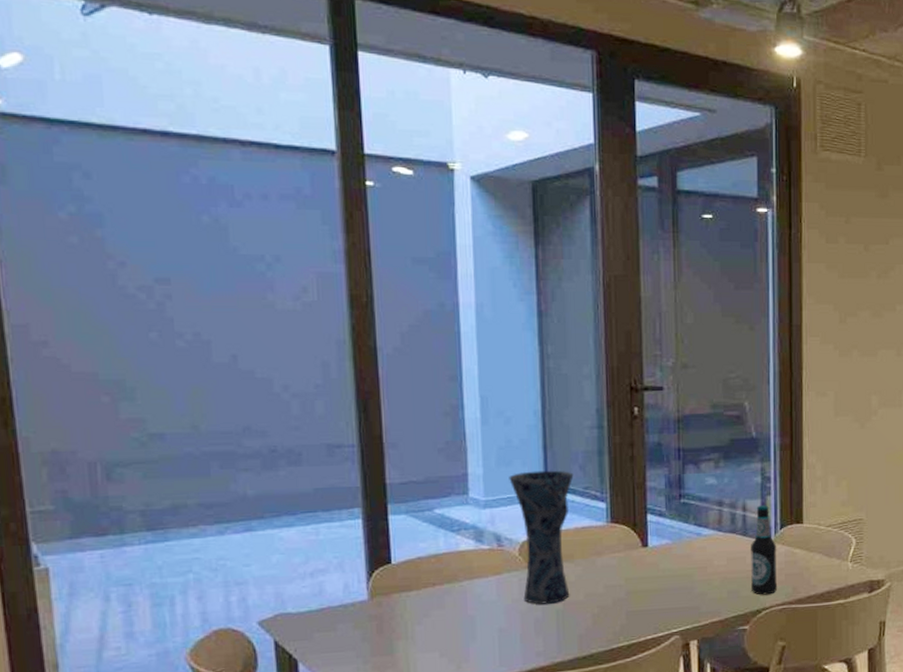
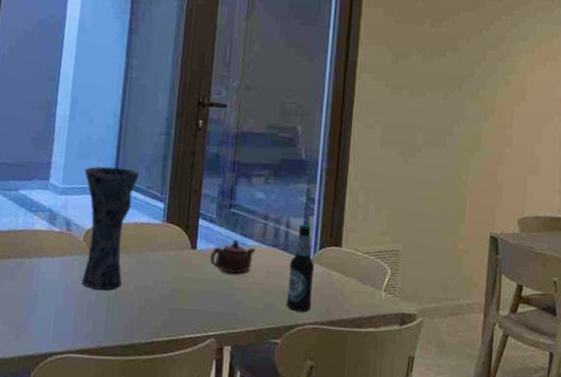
teapot: none [663,531,713,567] -> present [209,239,256,275]

